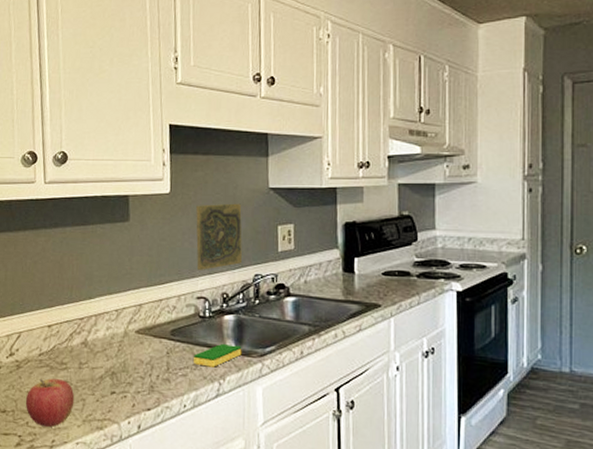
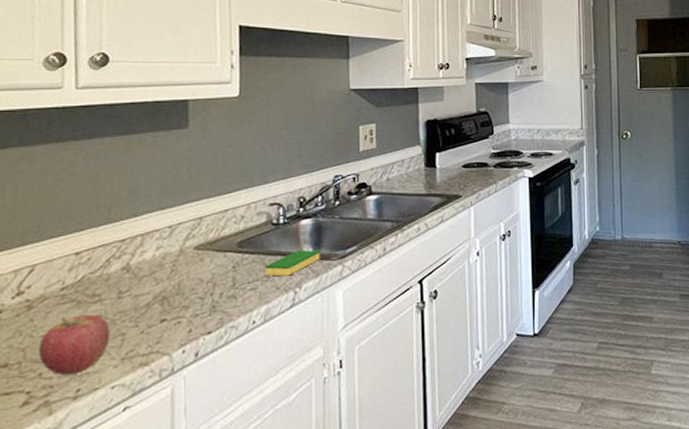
decorative tile: present [196,203,243,271] -> none [269,105,322,177]

